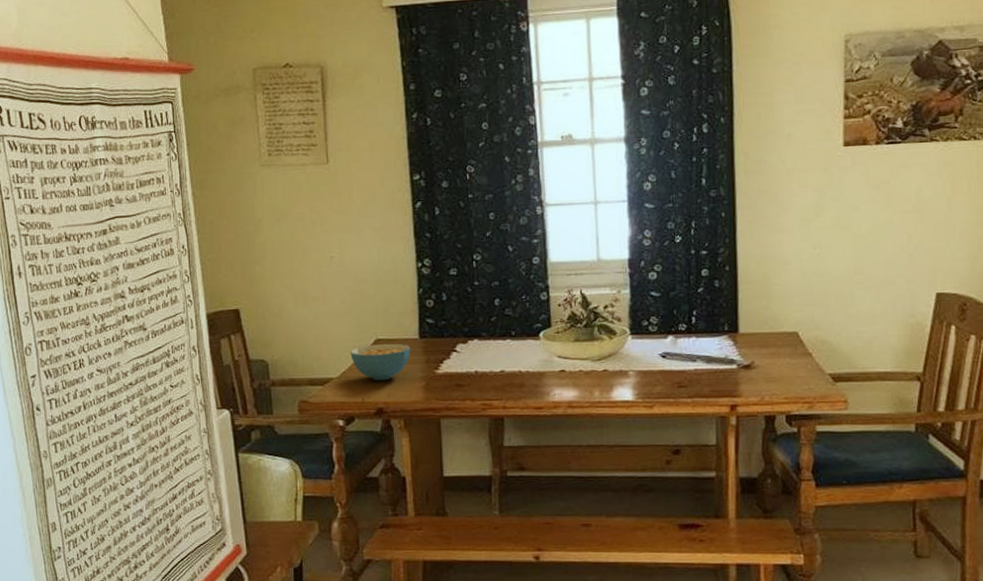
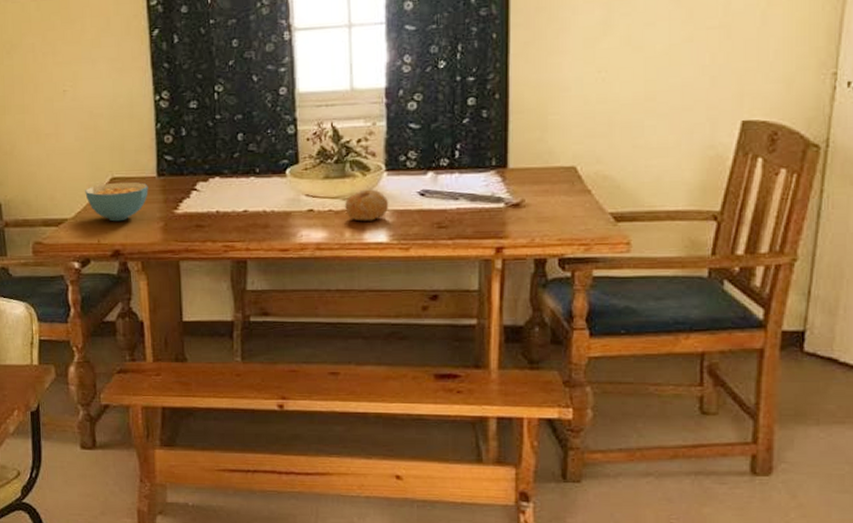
fruit: none [593,351,634,381] -> present [344,189,389,222]

